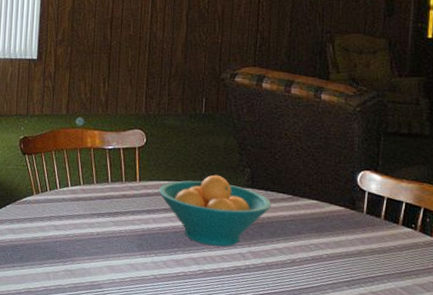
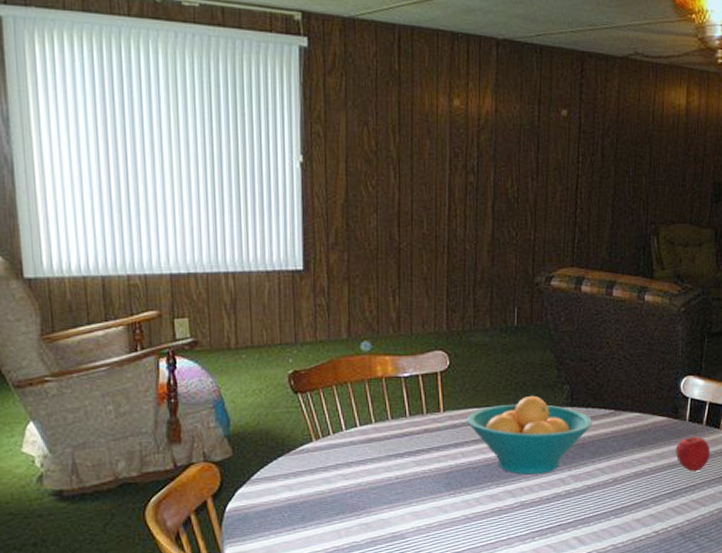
apple: none [353,228,390,264] -> present [675,435,711,472]

